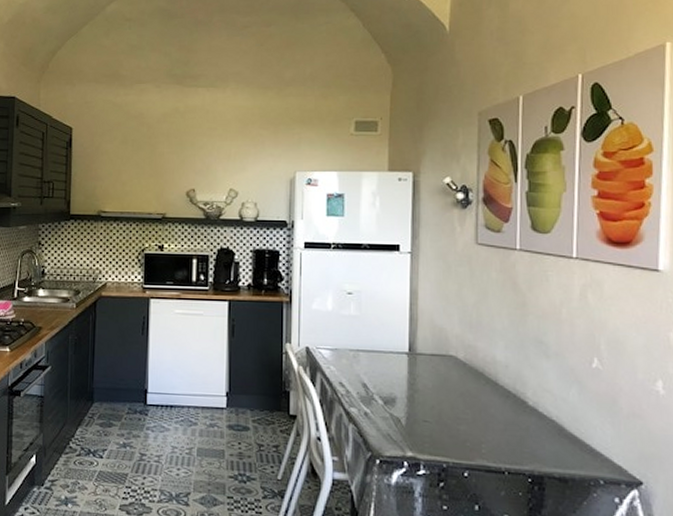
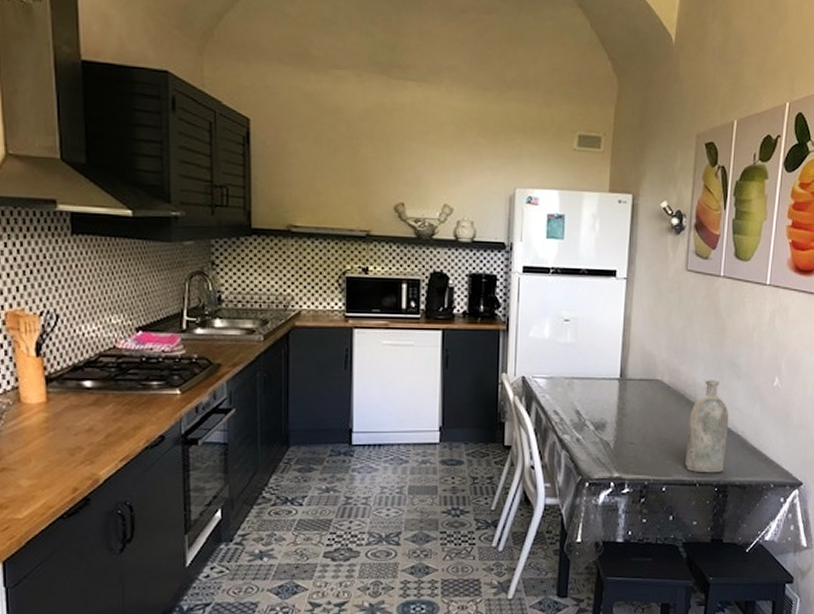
bottle: none [489,358,540,462] -> present [685,380,729,473]

